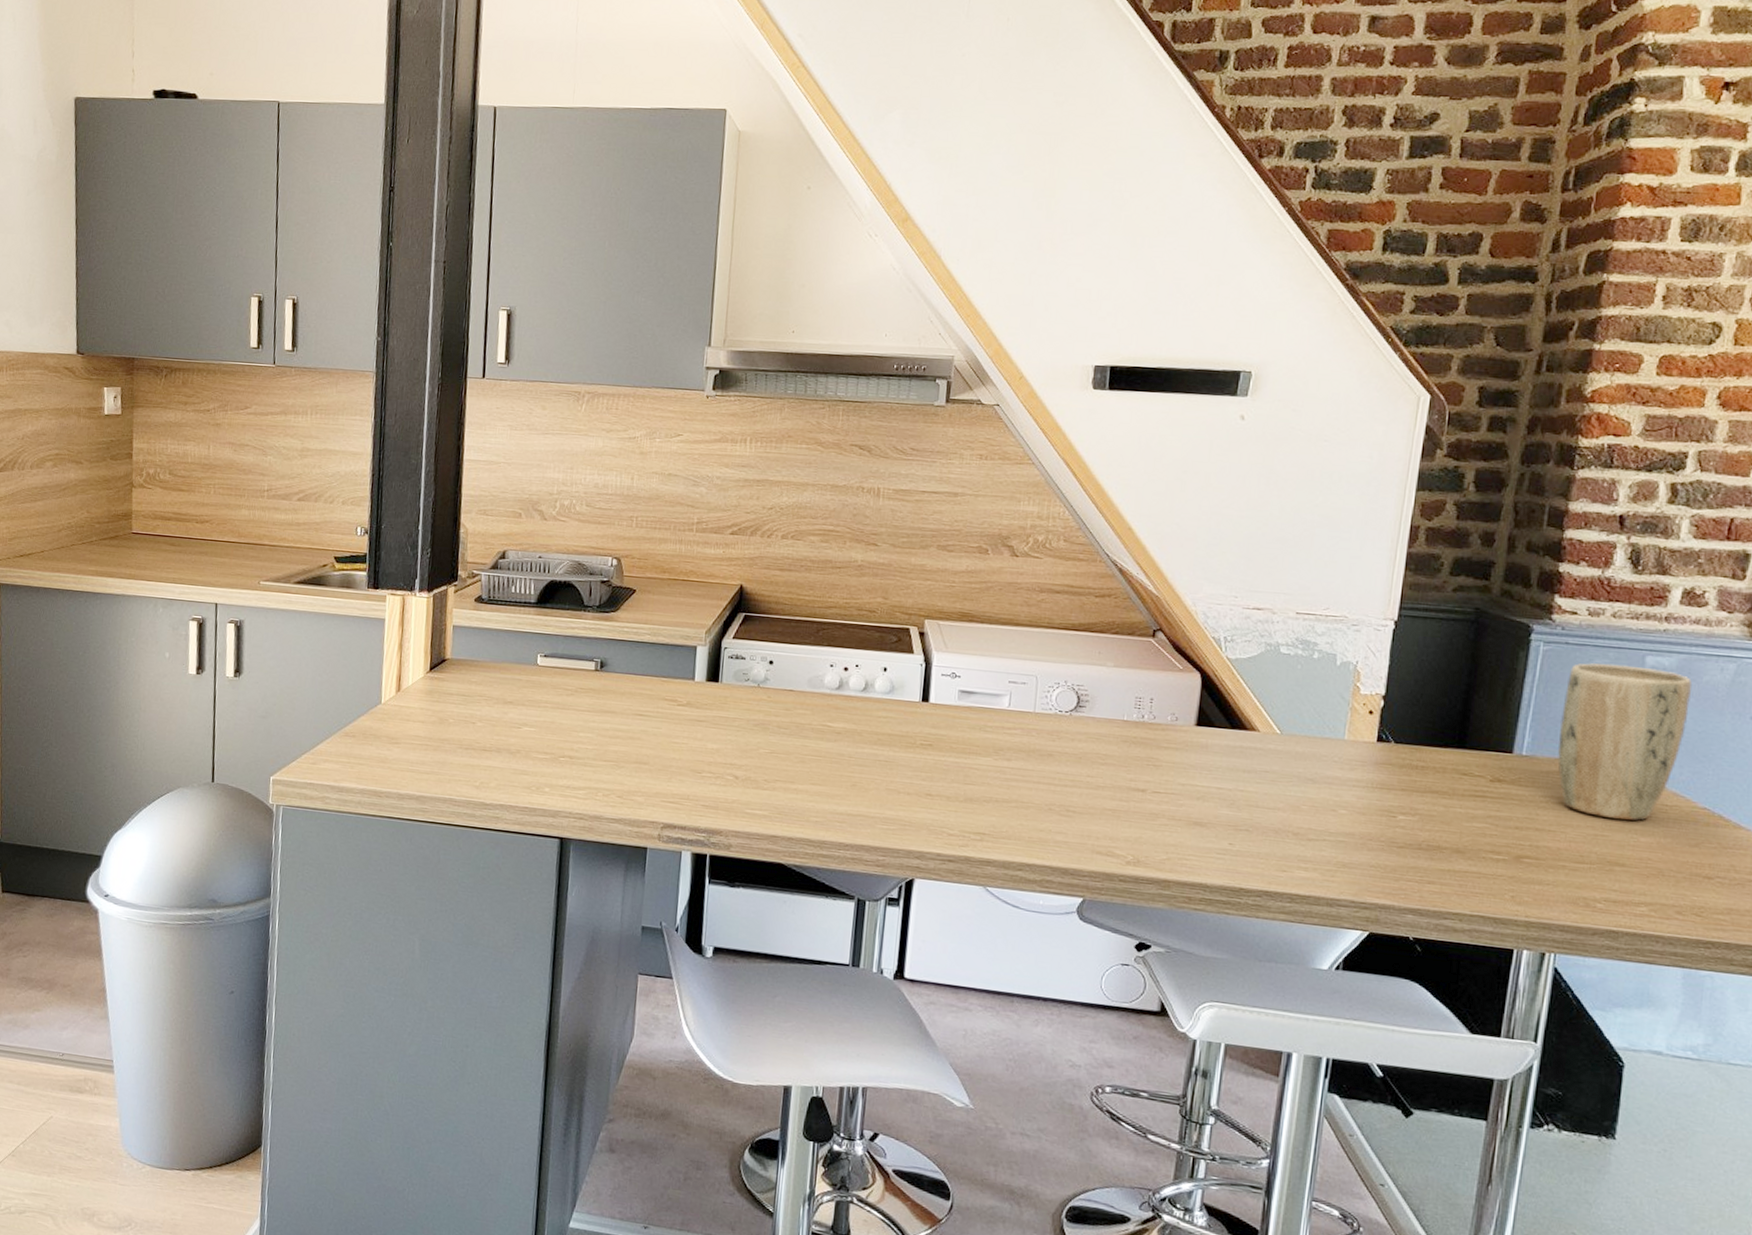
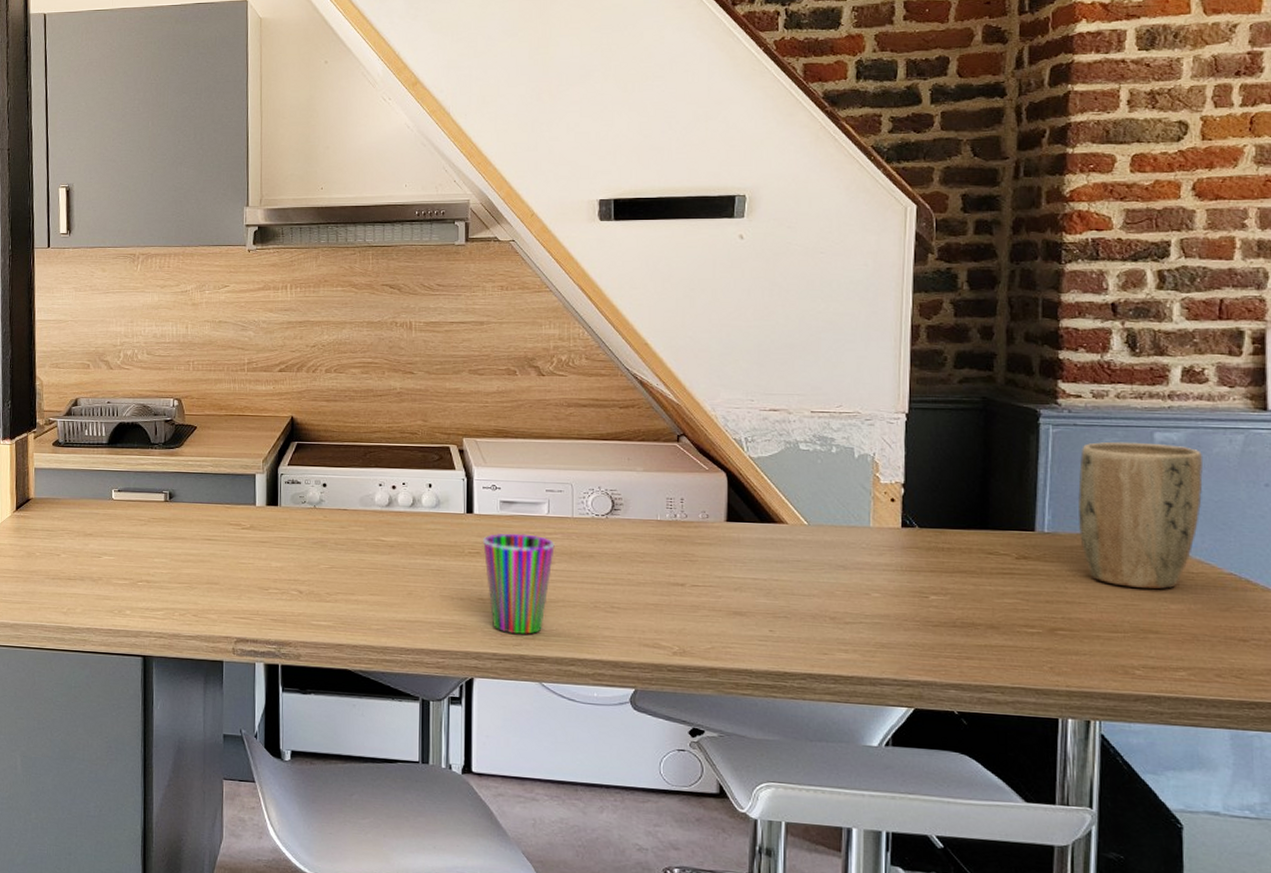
cup: none [936,725,1013,836] -> present [483,533,555,636]

